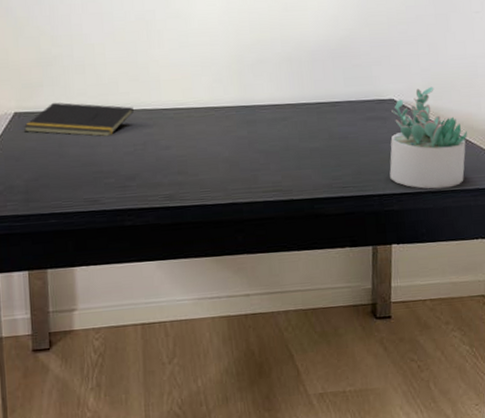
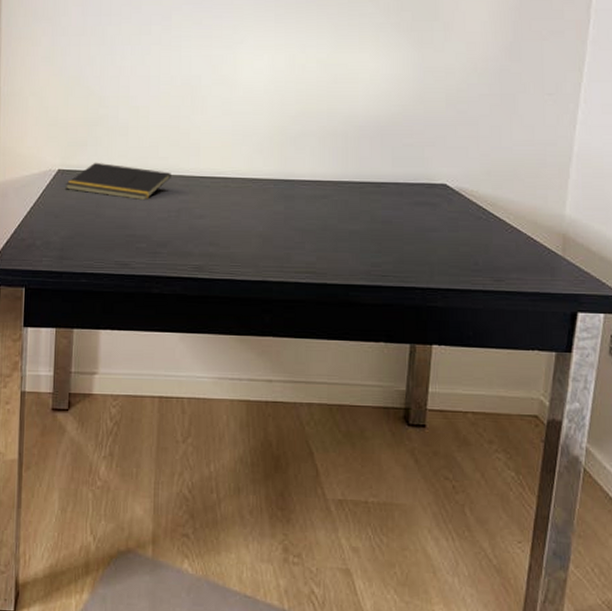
succulent plant: present [389,86,467,189] -> none [436,173,529,288]

